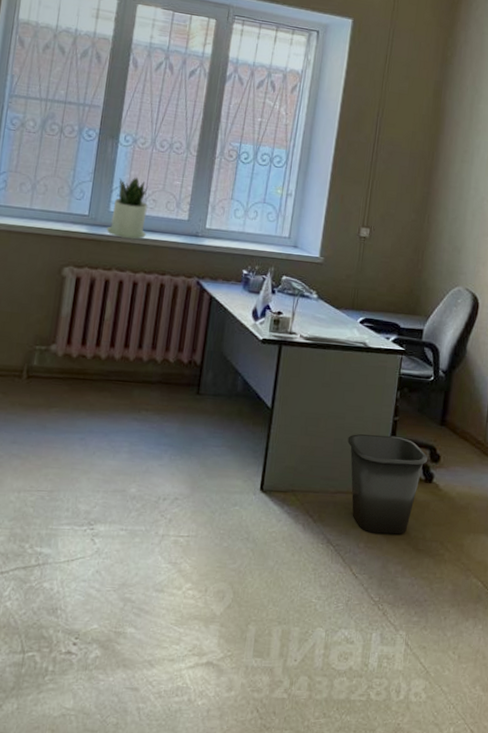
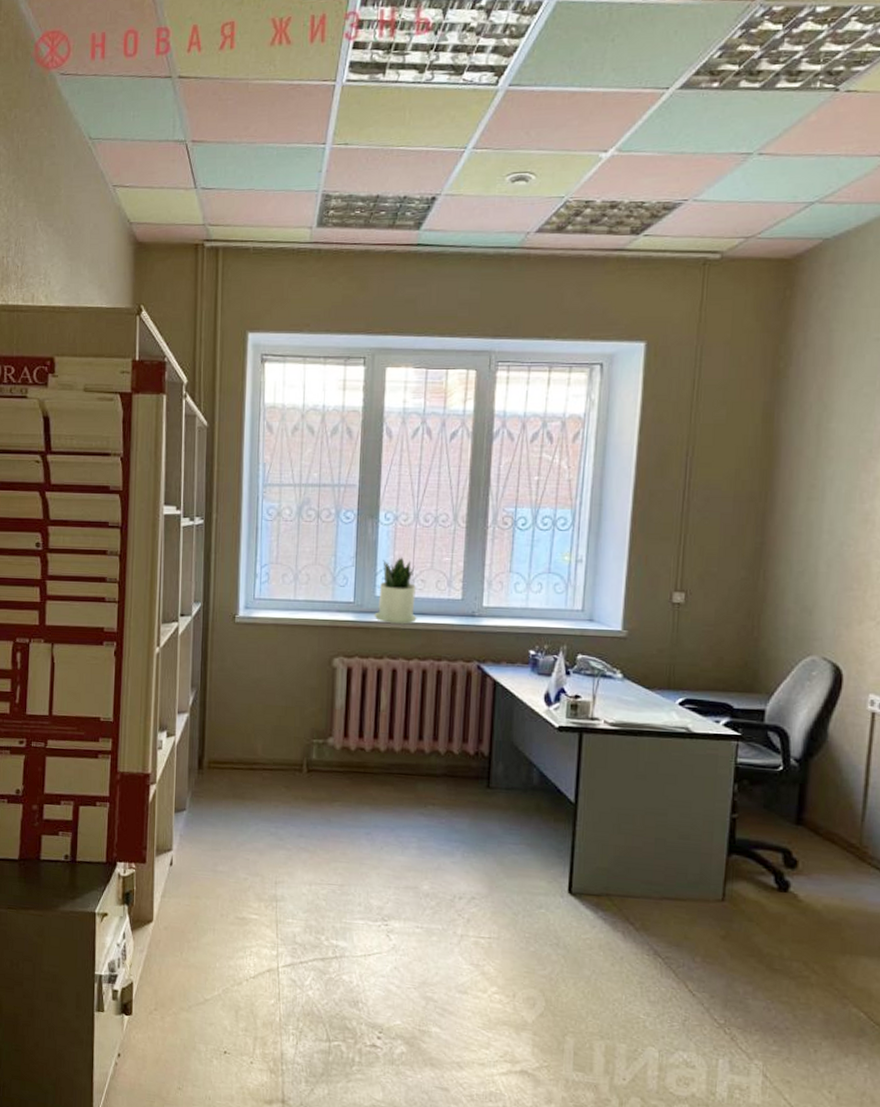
waste bin: present [347,434,428,535] -> none [672,833,781,950]

